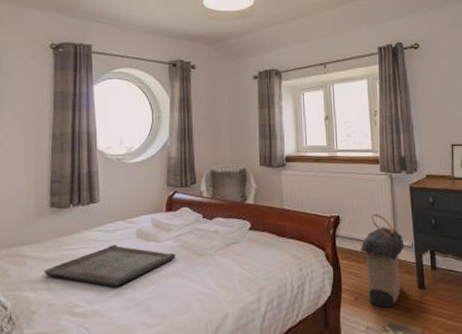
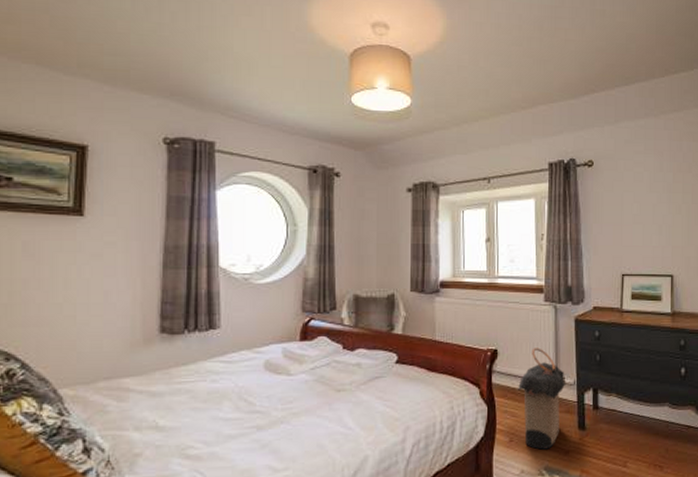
serving tray: present [44,245,175,286] -> none [151,378,309,425]

